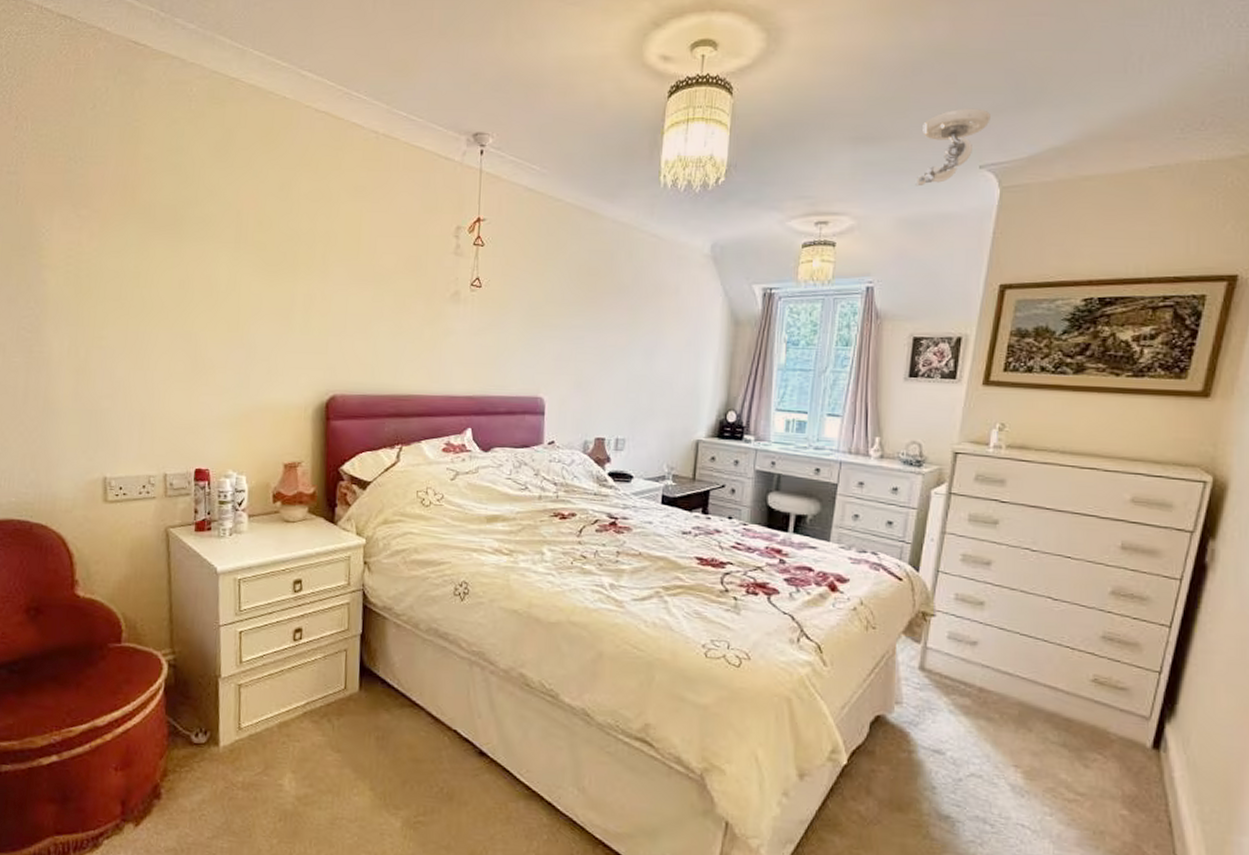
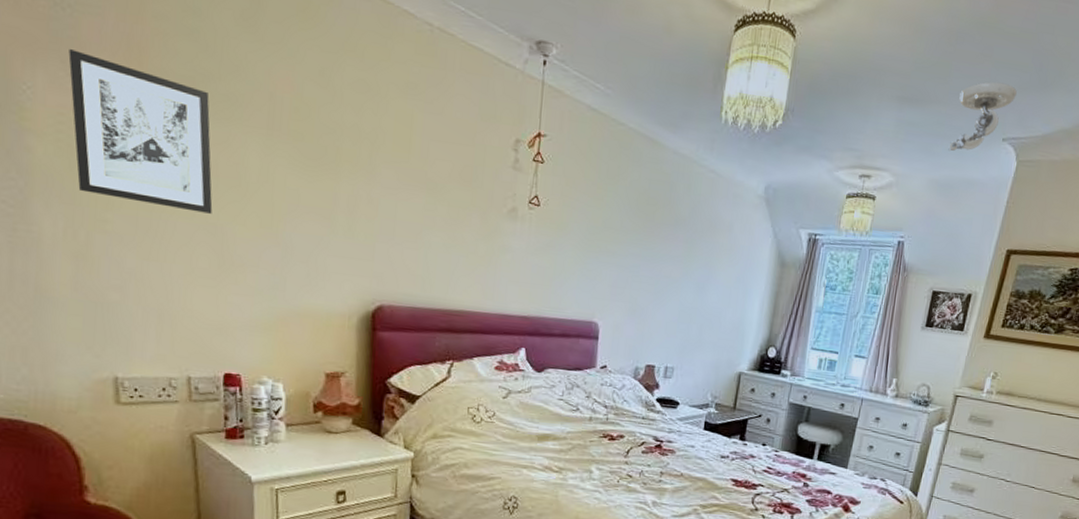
wall art: none [78,195,189,323] -> present [68,49,213,214]

